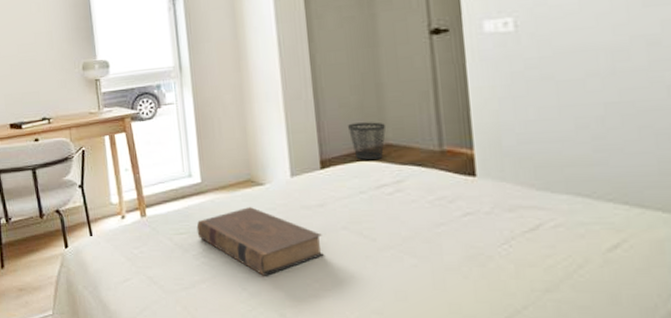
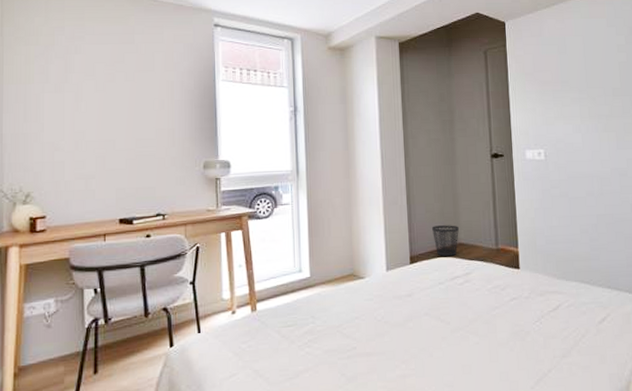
book: present [196,207,324,276] -> none [303,299,410,361]

